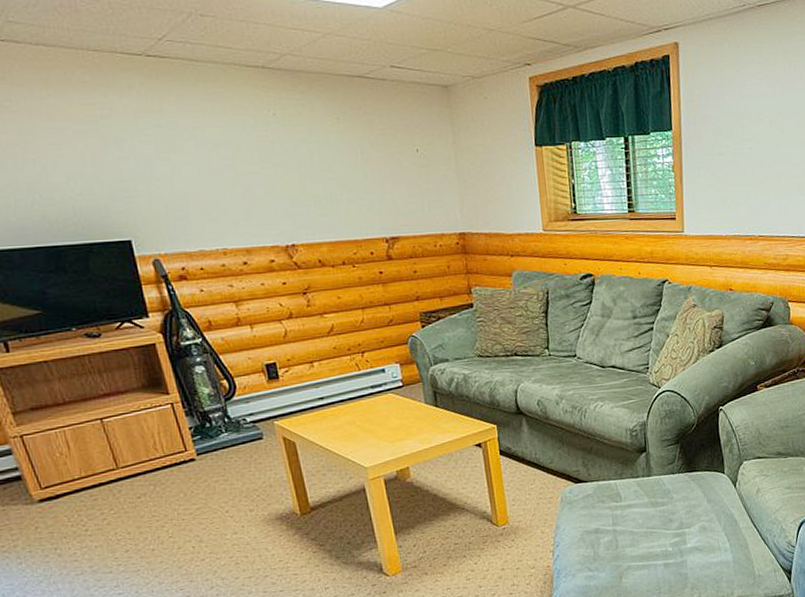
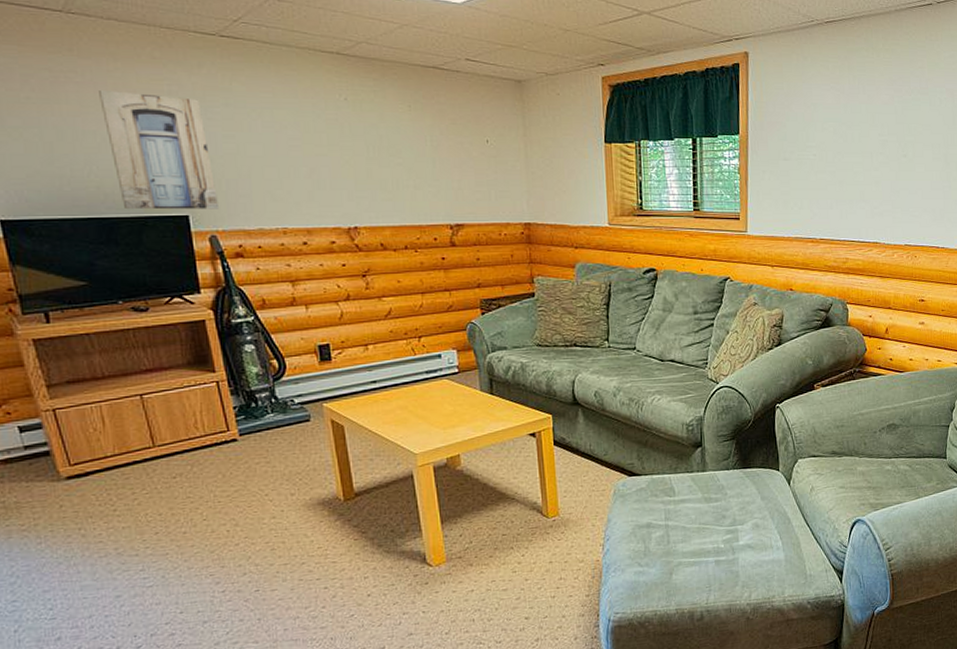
wall art: none [34,117,161,237] -> present [99,89,220,210]

